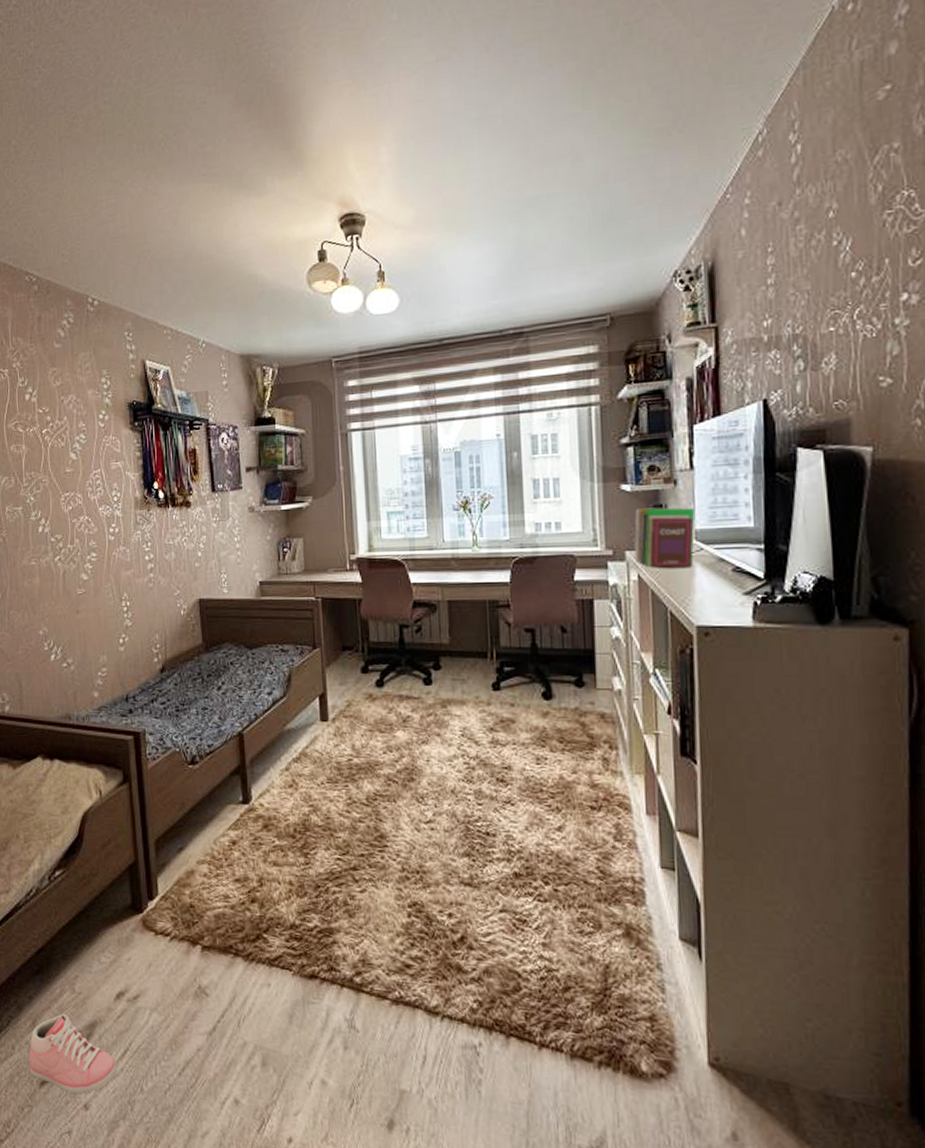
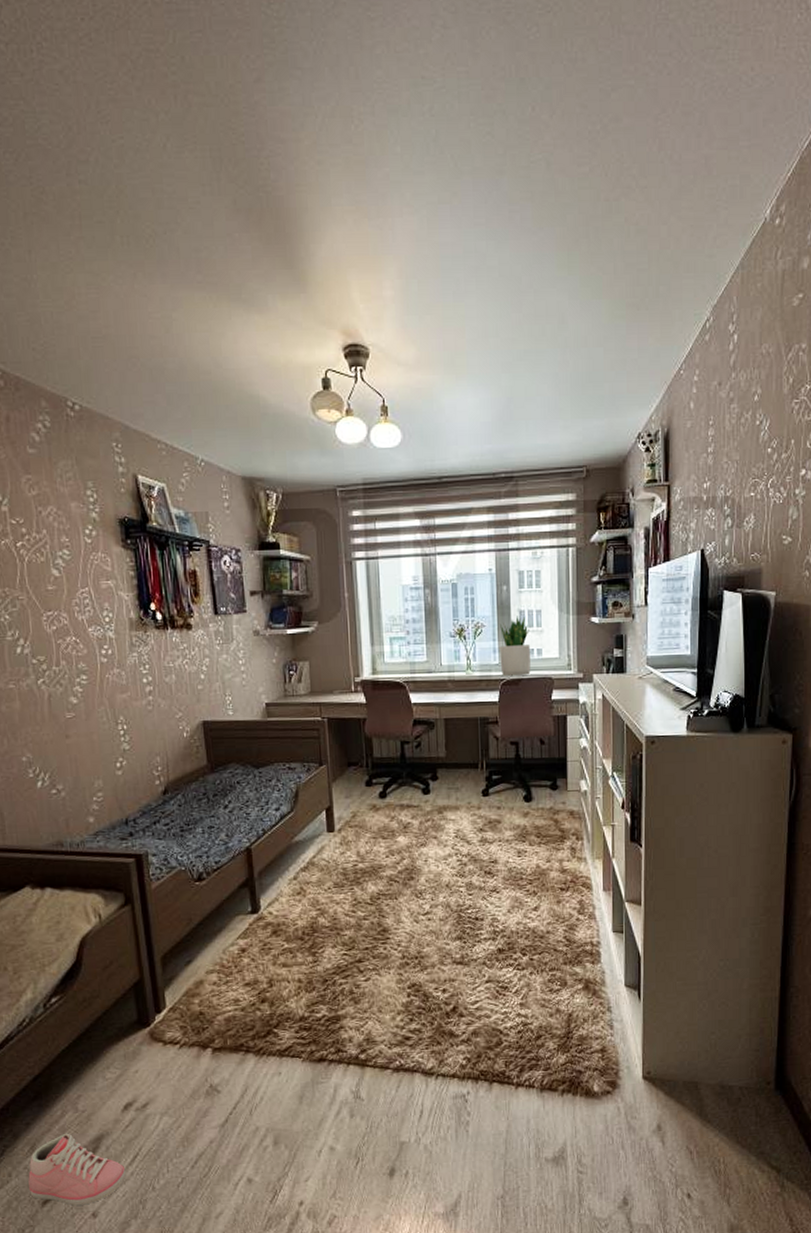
planter: none [510,485,548,553] -> present [499,616,531,676]
books: present [634,507,696,569] -> none [600,637,648,689]

